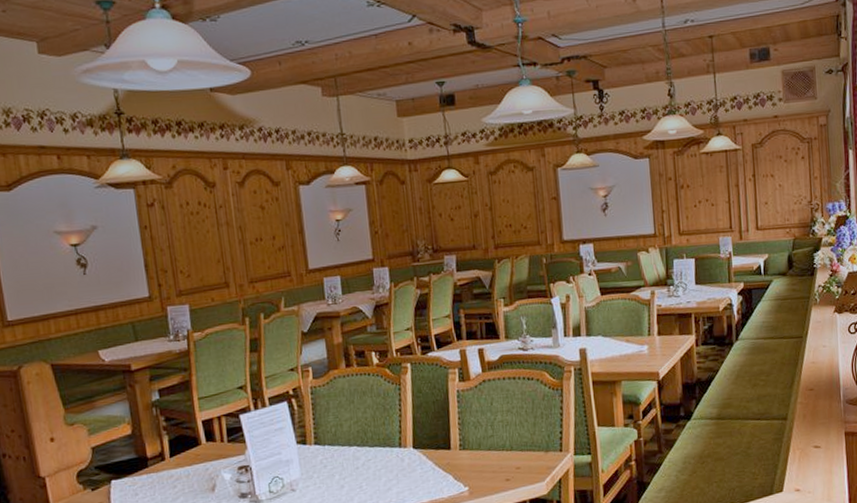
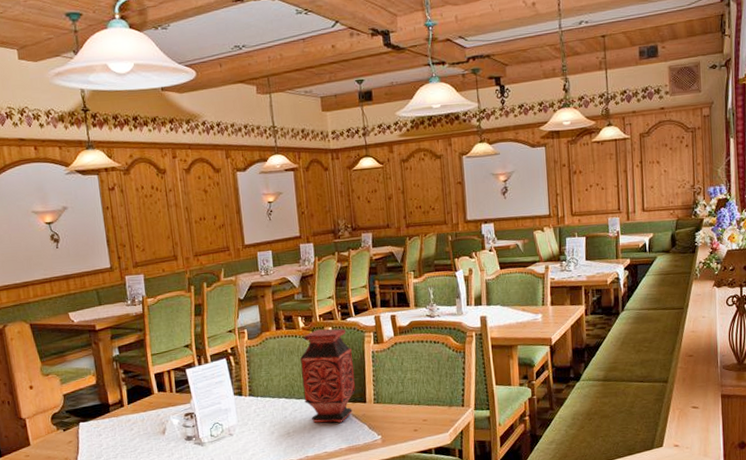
vase: none [374,364,439,474] -> present [300,328,356,423]

